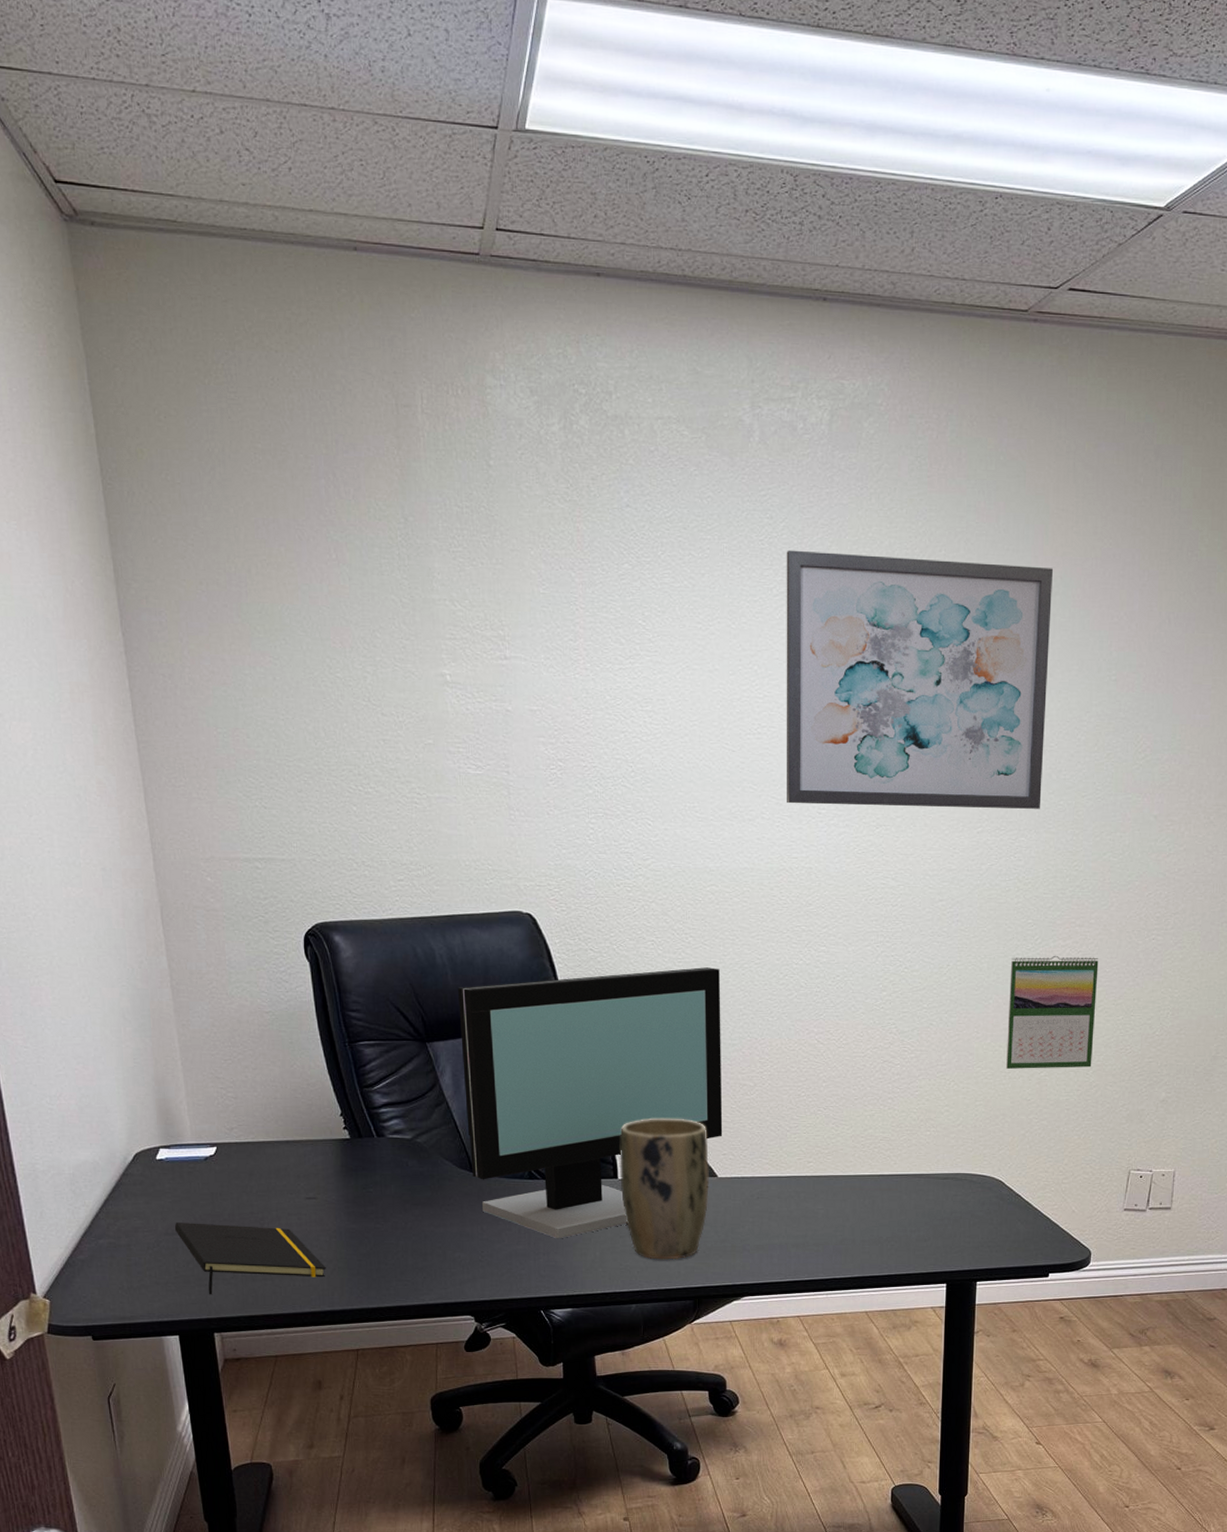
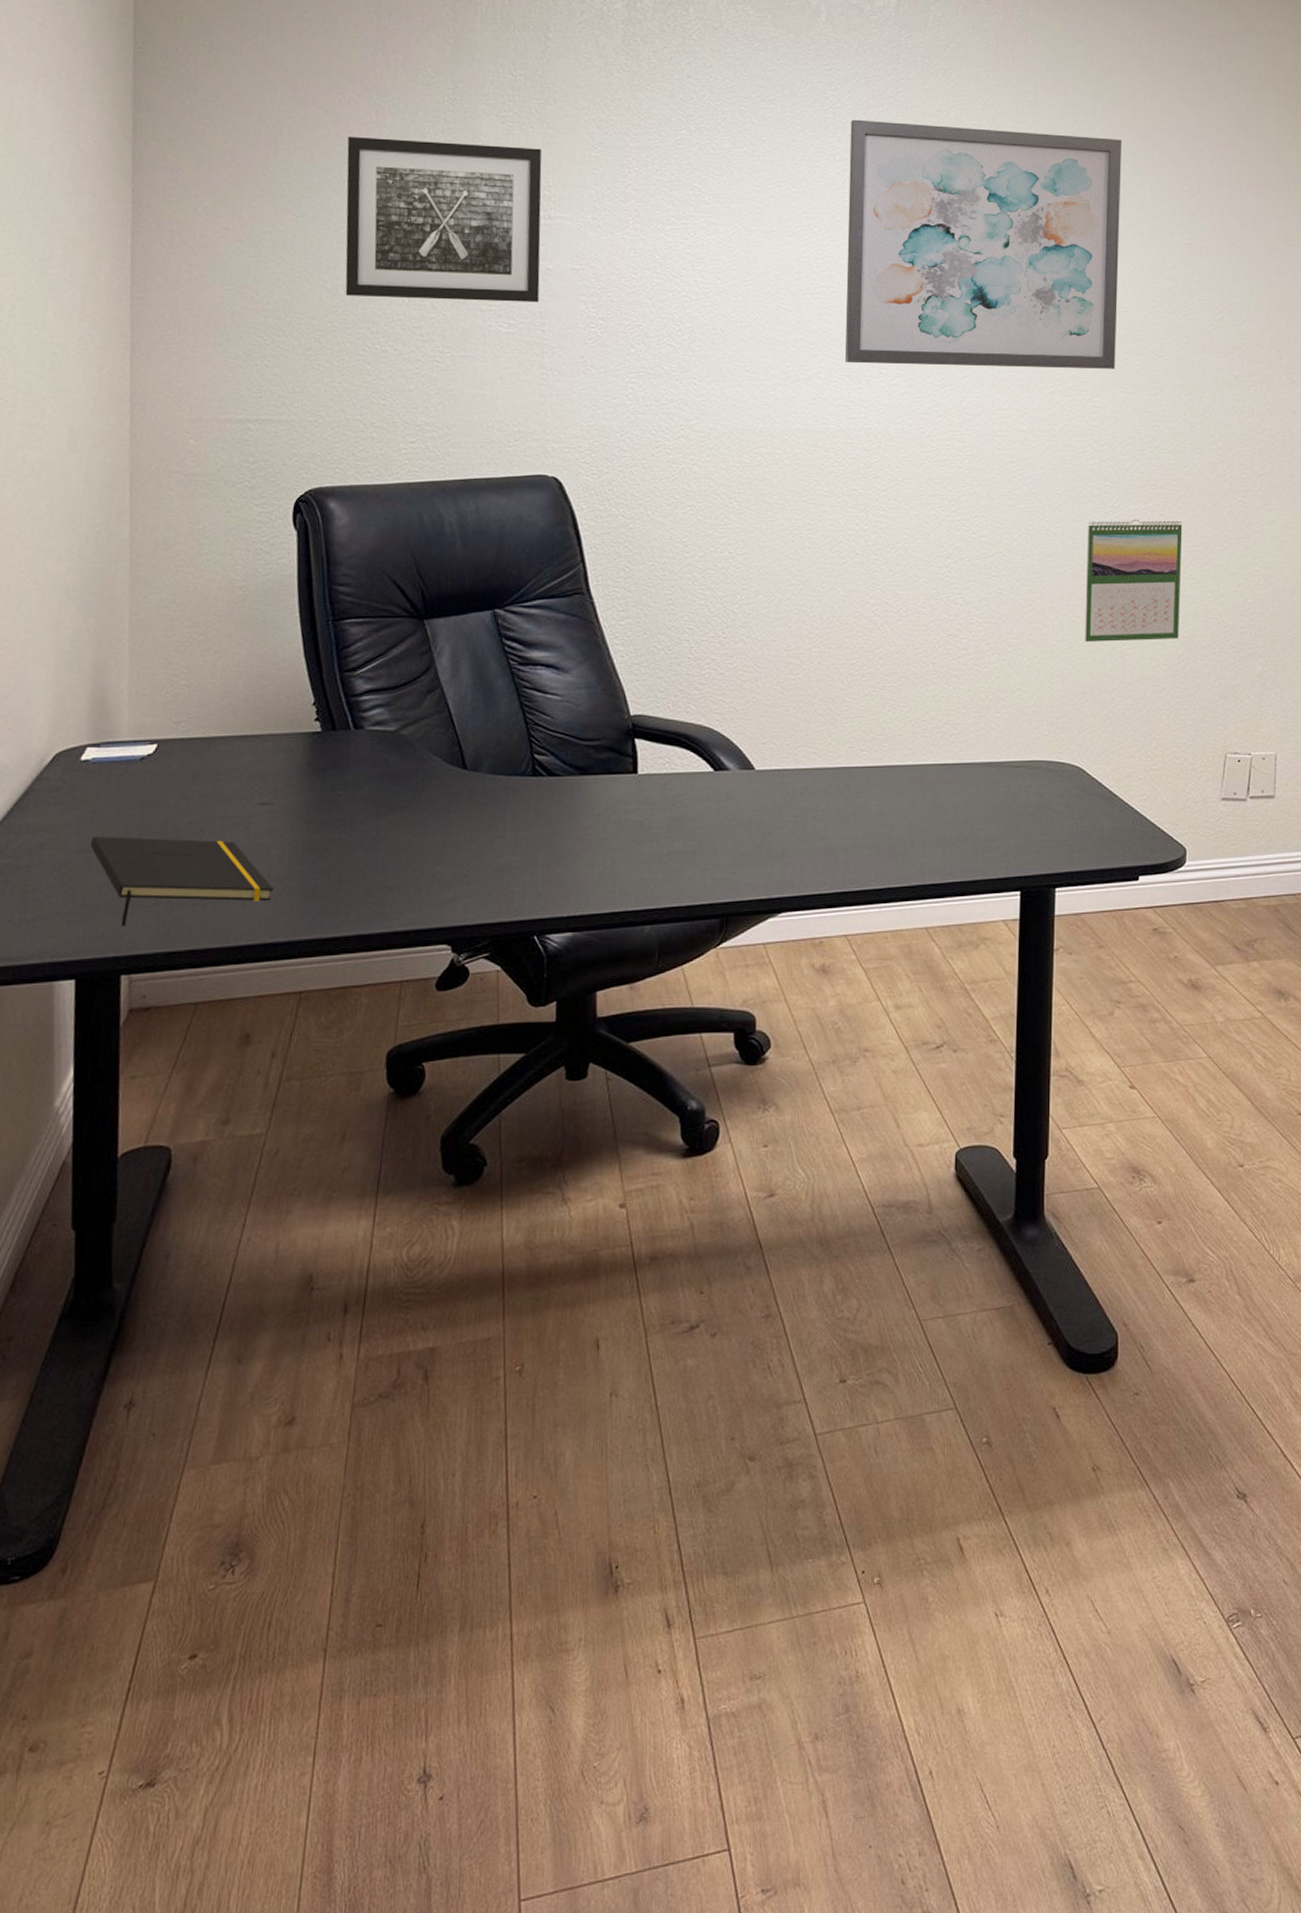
wall art: none [312,574,502,744] -> present [345,136,542,303]
computer monitor: present [457,967,723,1239] -> none [463,534,767,848]
plant pot: present [619,1118,709,1260] -> none [640,702,746,870]

